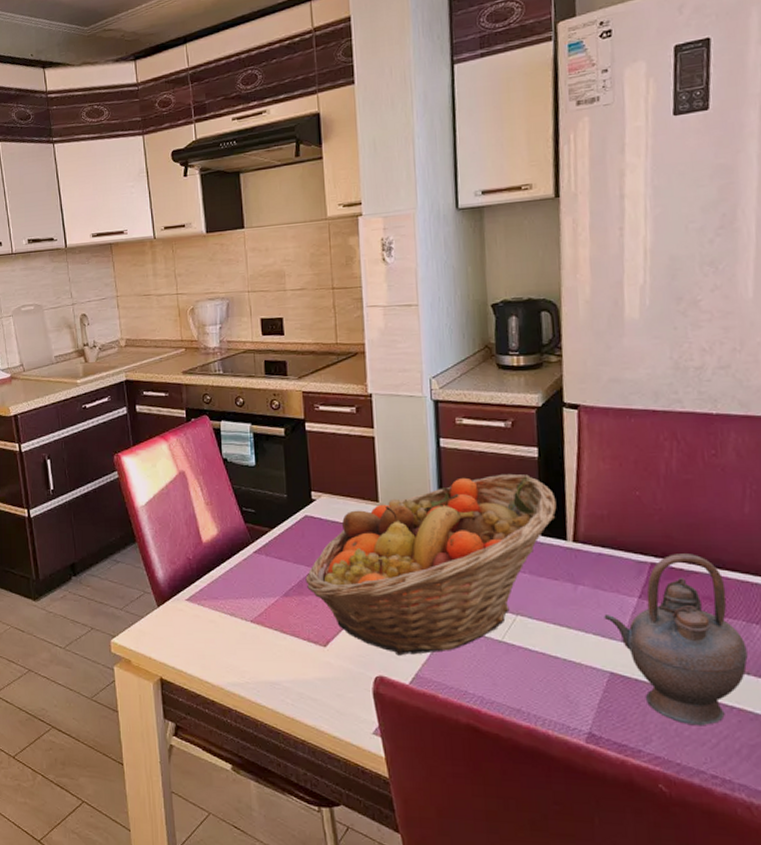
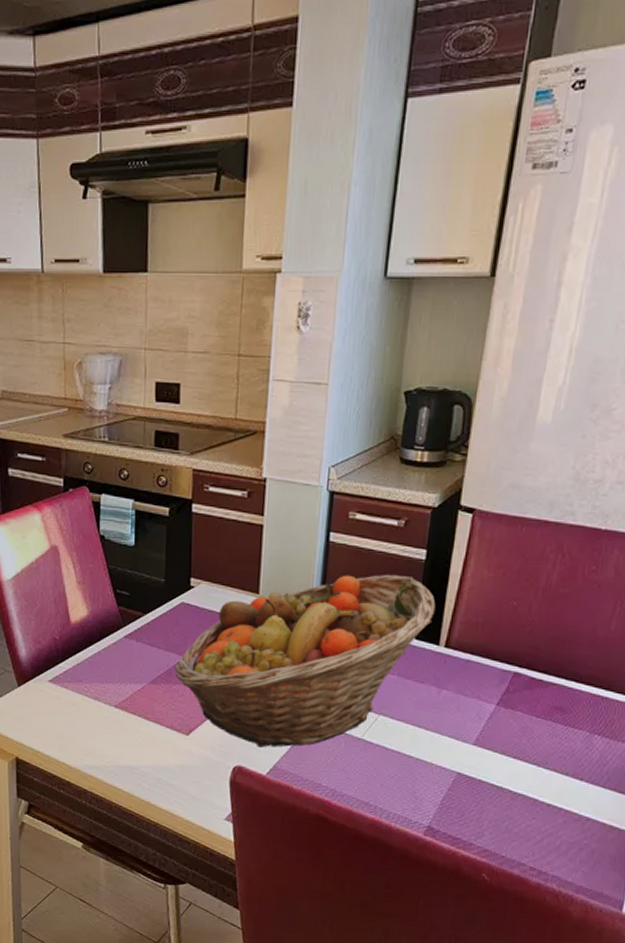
teapot: present [604,554,748,726] -> none [461,665,585,825]

